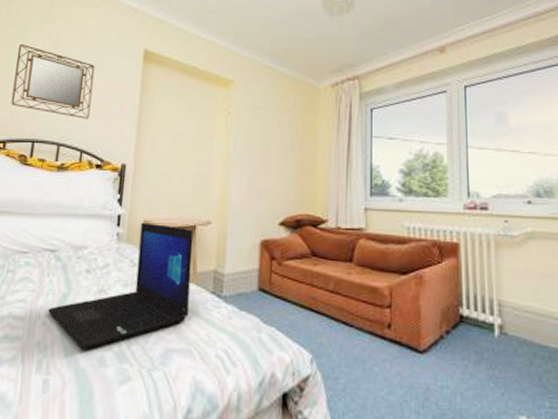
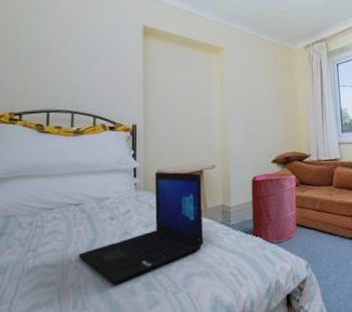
home mirror: present [11,45,95,119] -> none [22,26,100,89]
laundry hamper: none [246,237,307,327] -> present [251,173,297,244]

